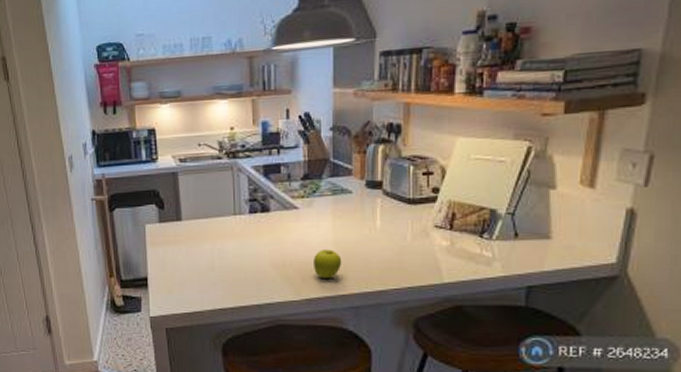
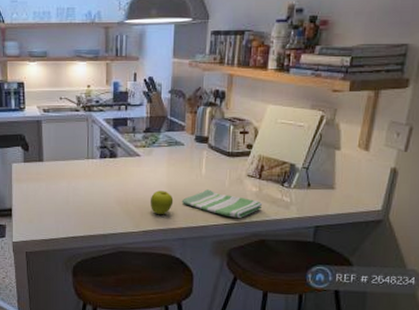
dish towel: none [352,245,457,279] -> present [181,189,263,218]

